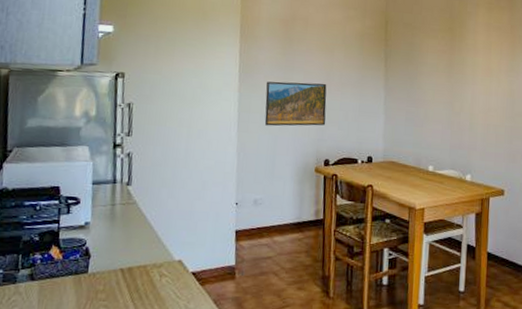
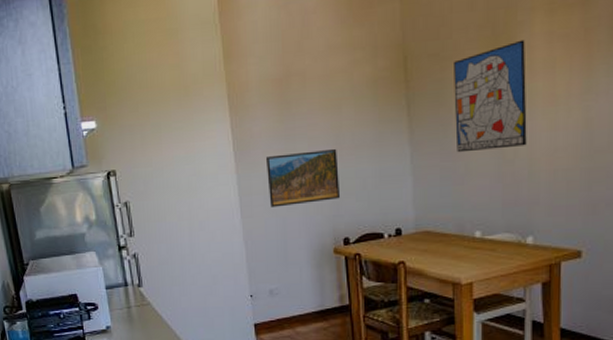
wall art: none [419,25,472,103] -> present [454,39,527,153]

